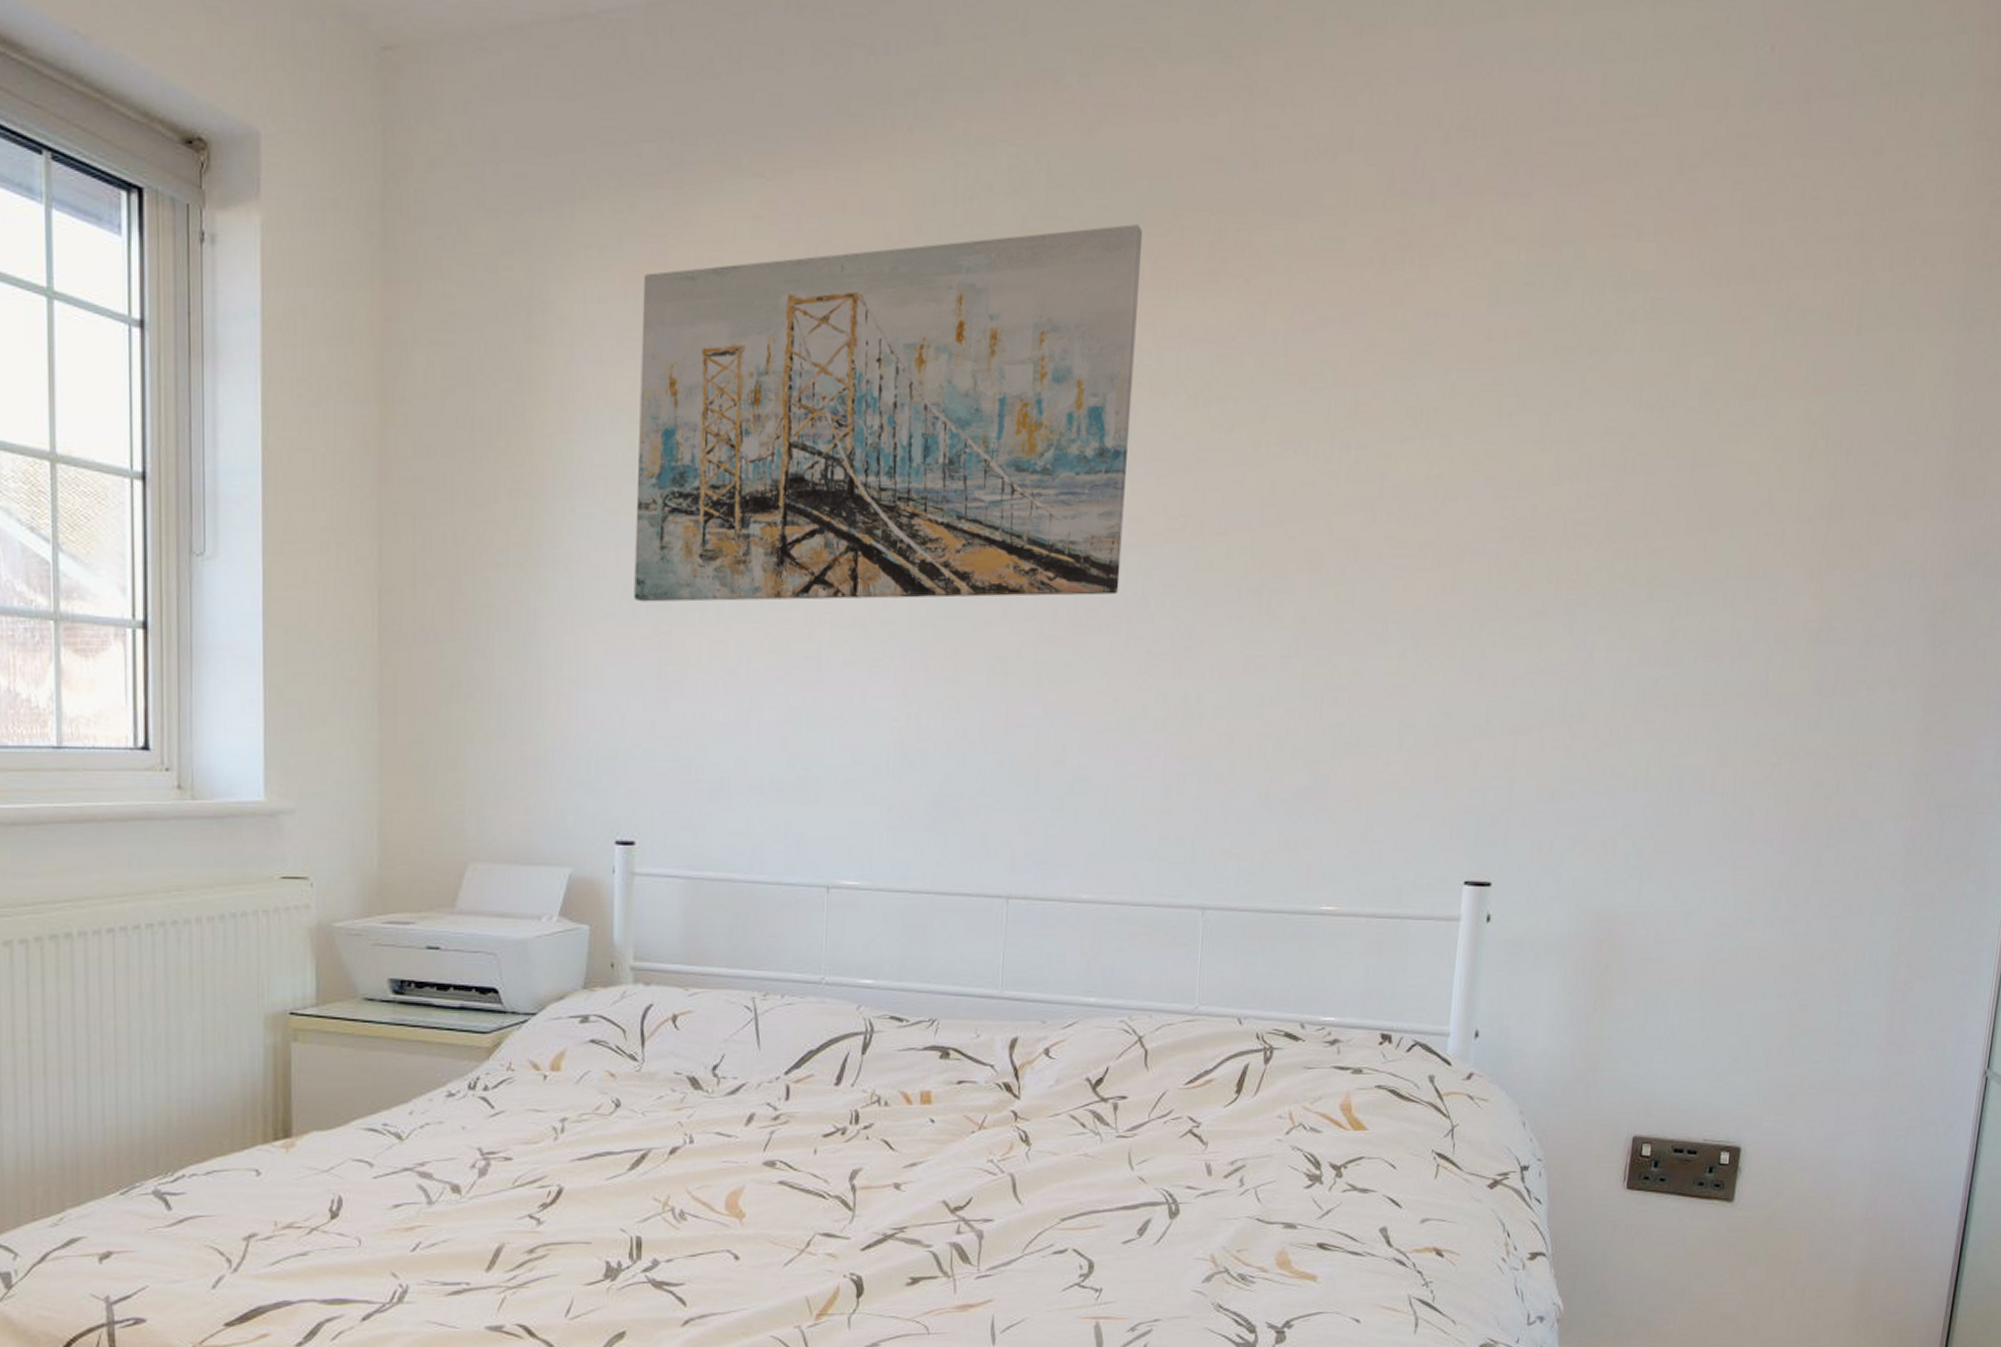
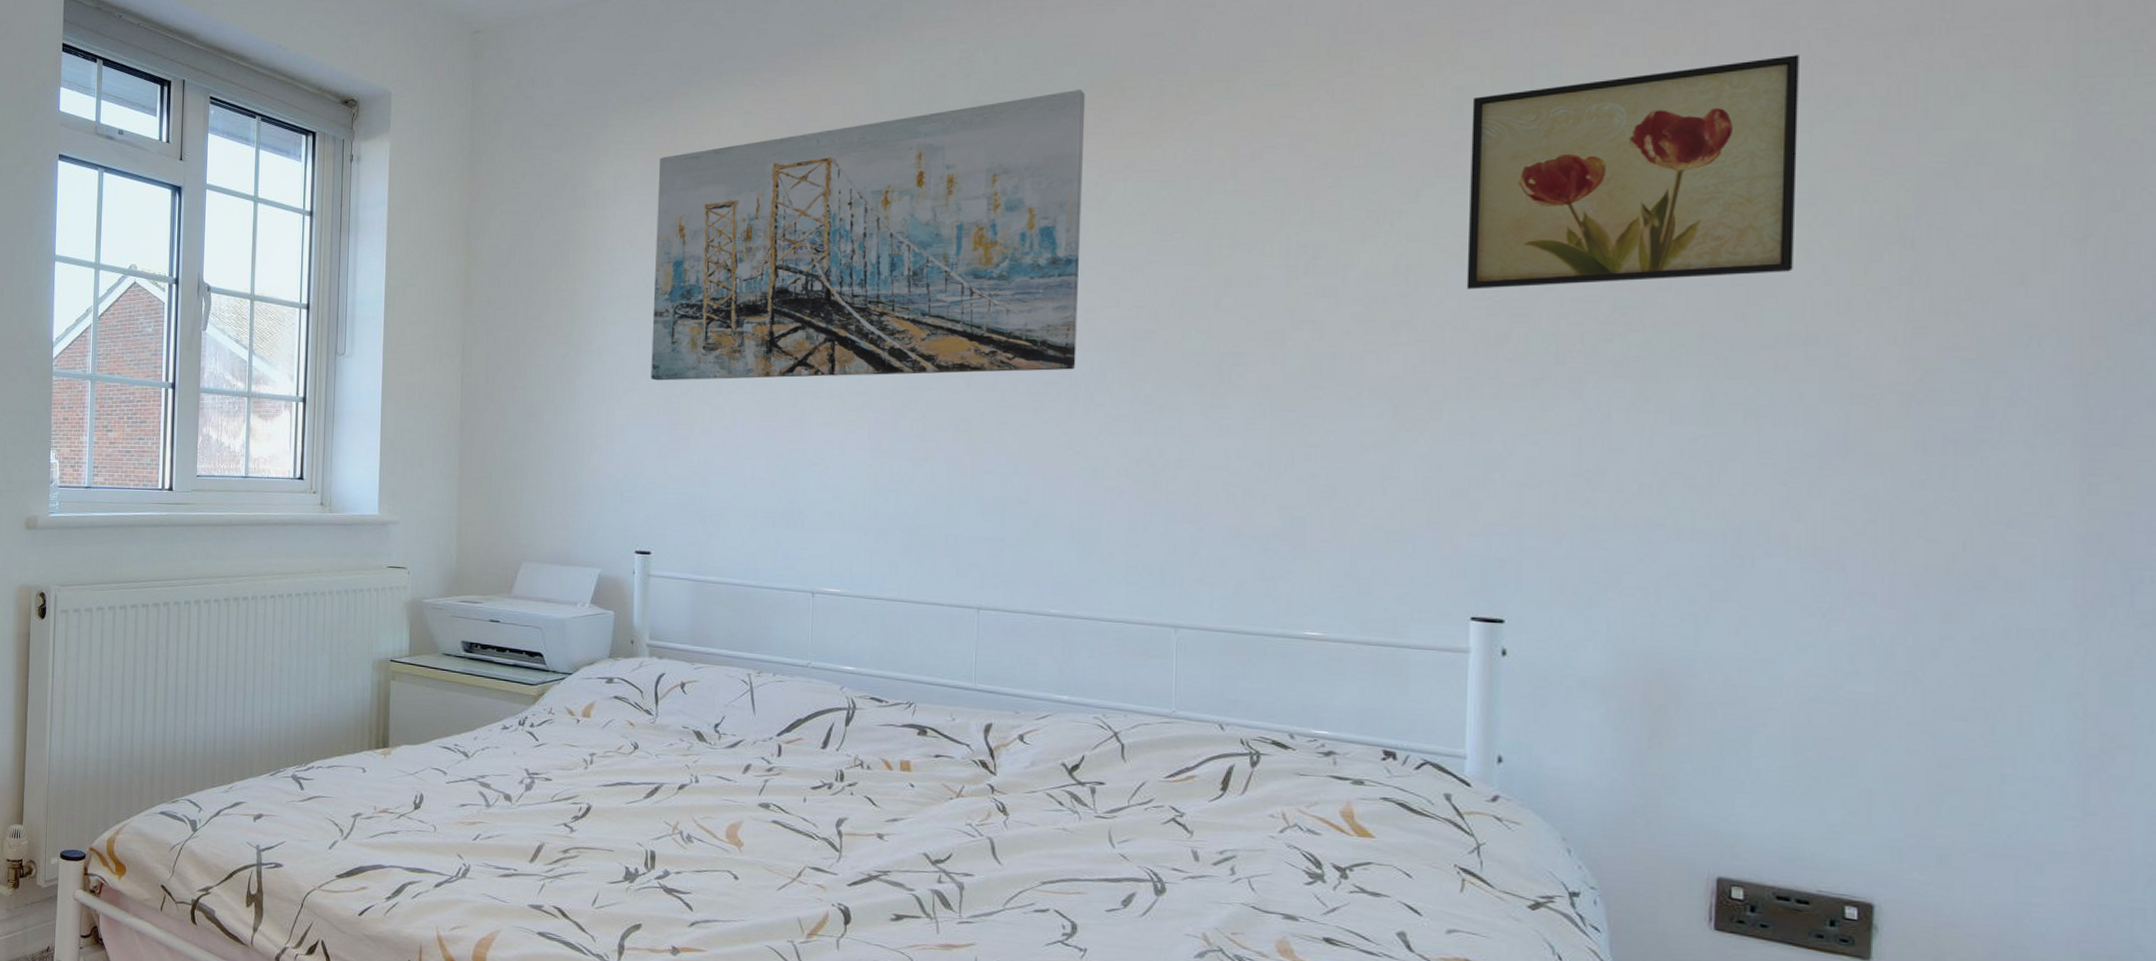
wall art: none [1487,254,1774,507] -> present [1466,55,1799,290]

